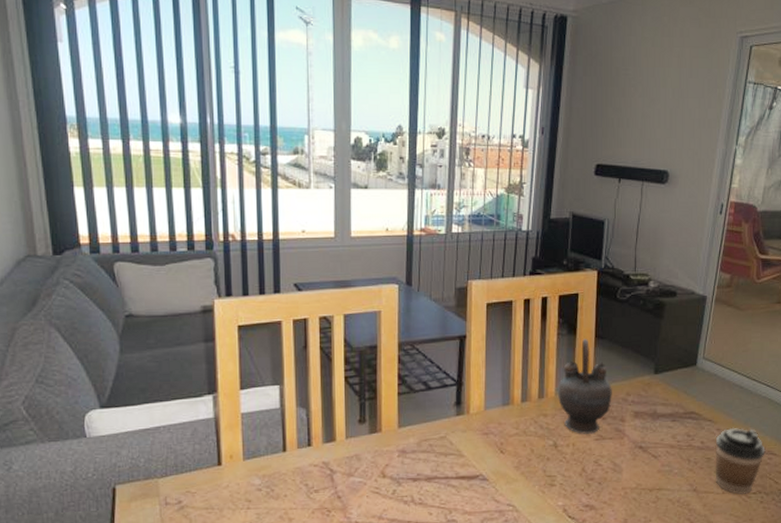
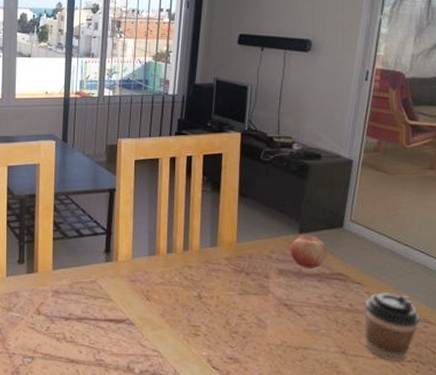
teapot: present [558,339,612,434] -> none [202,197,256,288]
fruit: none [645,374,681,409] -> present [290,234,327,268]

